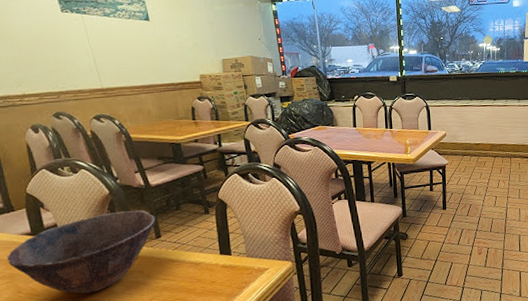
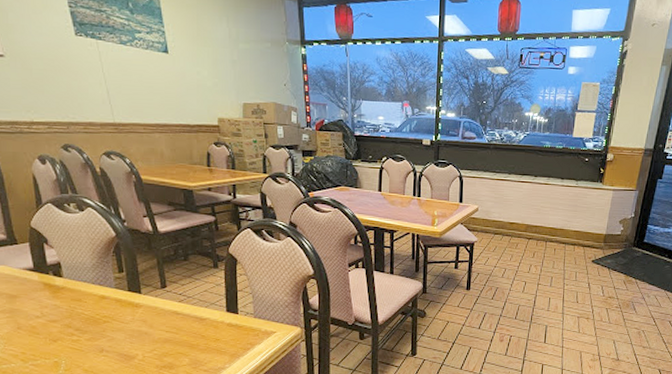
bowl: present [7,209,155,294] -> none [8,255,162,337]

